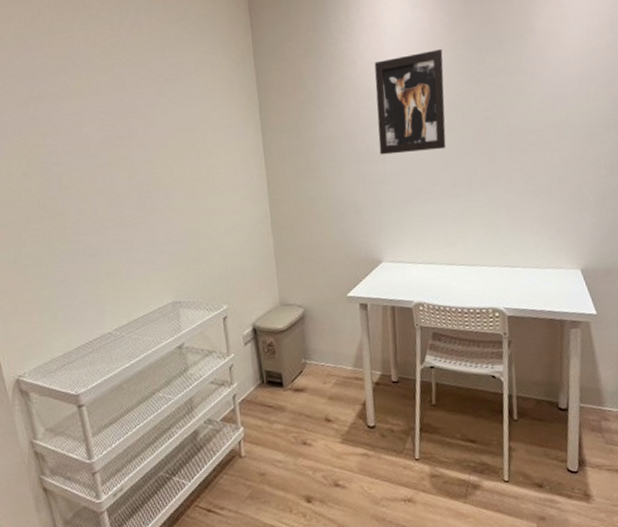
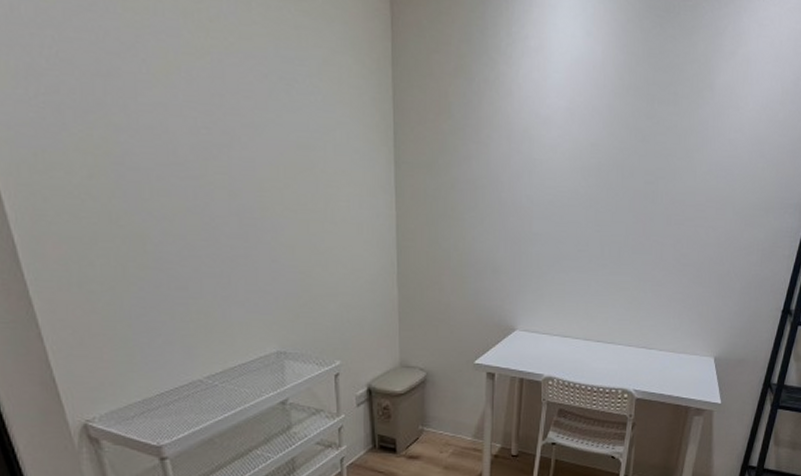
wall art: present [374,49,446,155] -> none [528,92,612,212]

